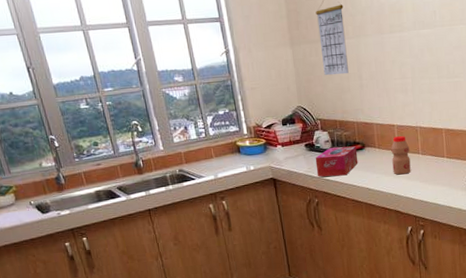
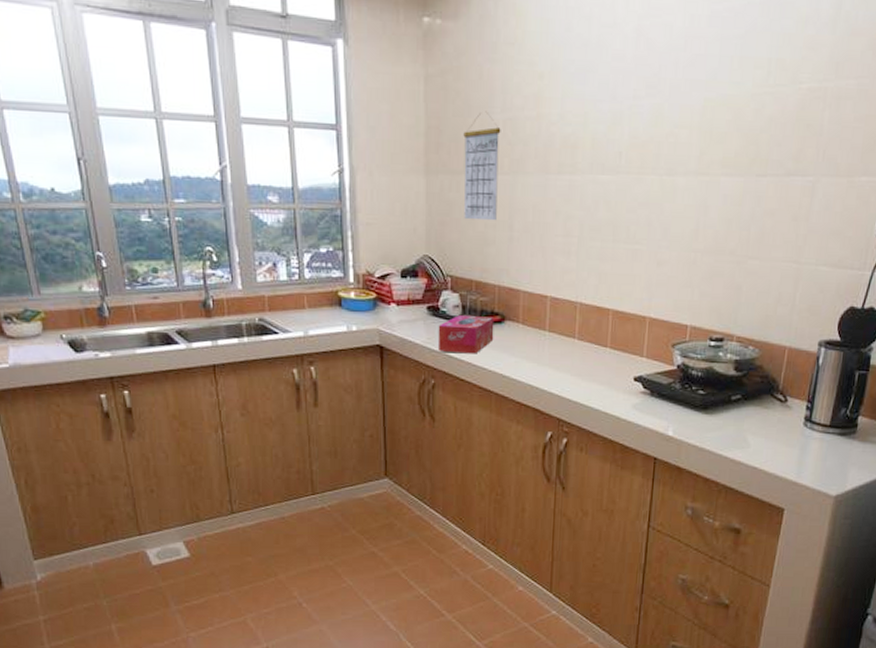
bottle: present [391,136,411,175] -> none [537,312,563,363]

